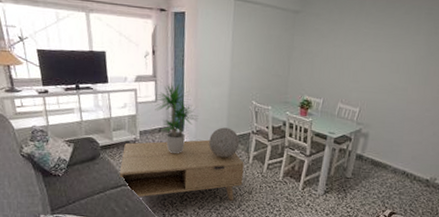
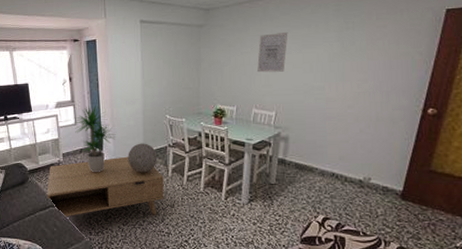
wall art: none [347,29,381,69] -> present [257,31,288,73]

